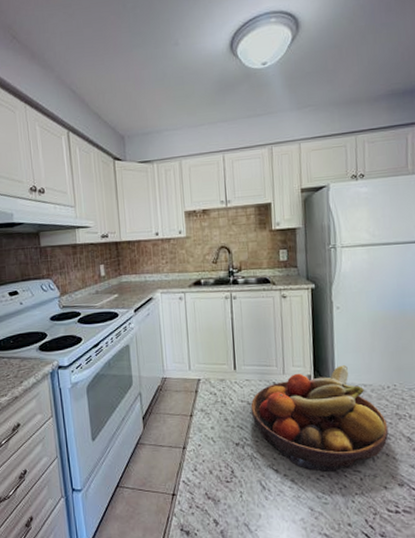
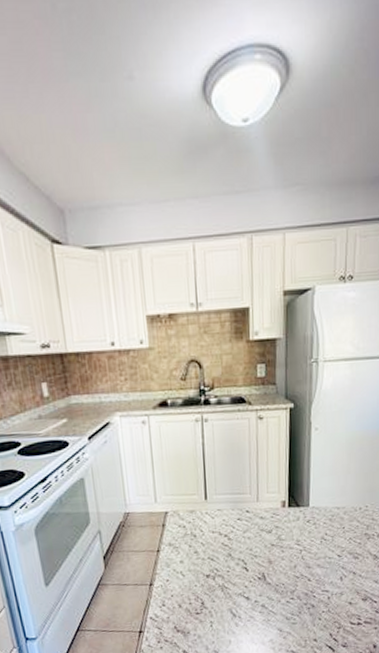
fruit bowl: present [250,365,389,472] -> none [222,489,357,595]

